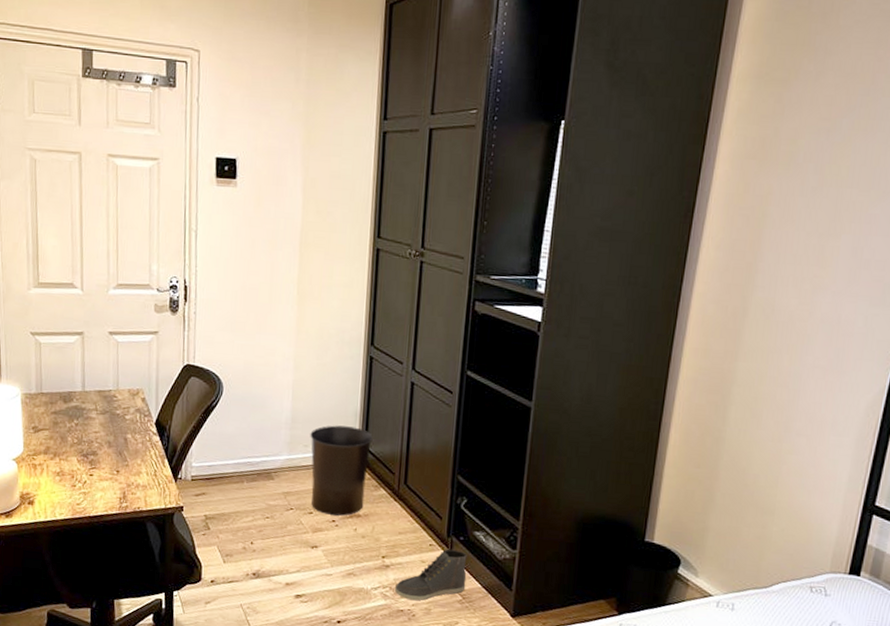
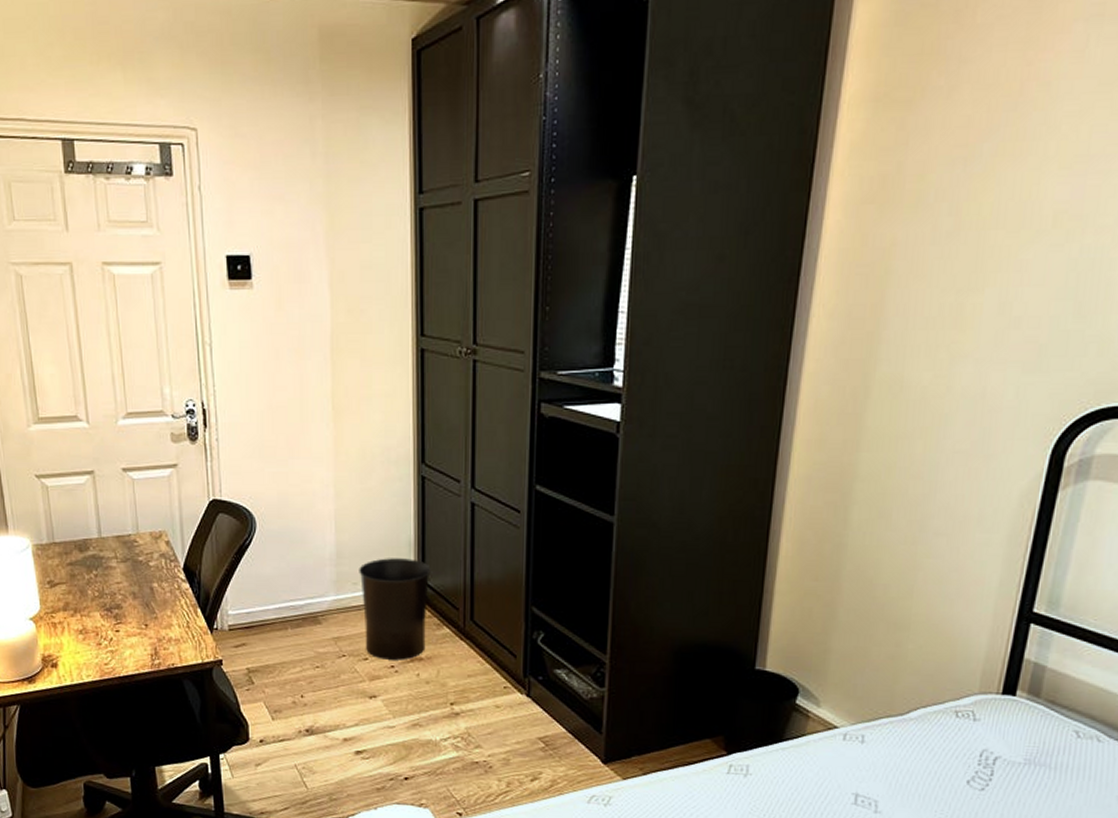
sneaker: present [394,548,467,601] -> none [466,690,549,751]

